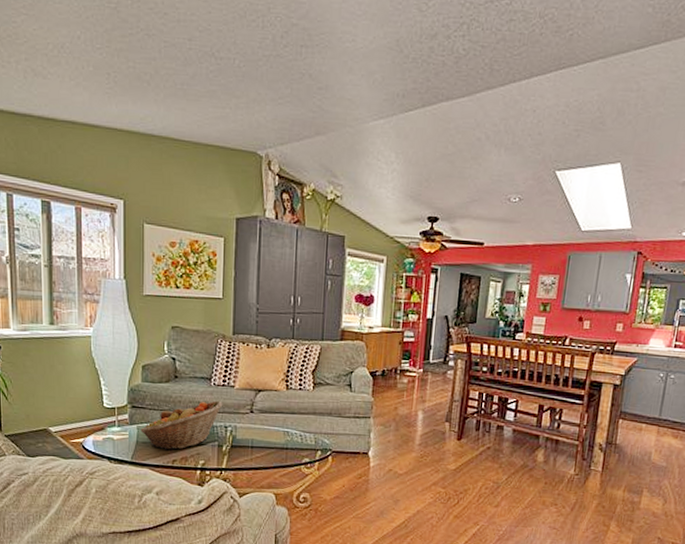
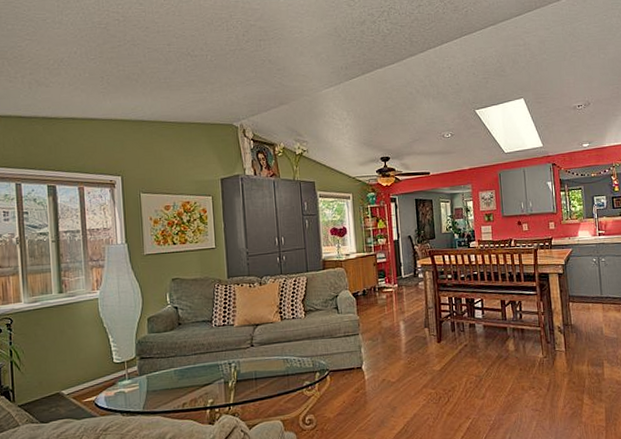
fruit basket: present [140,400,223,451] -> none [150,340,225,395]

